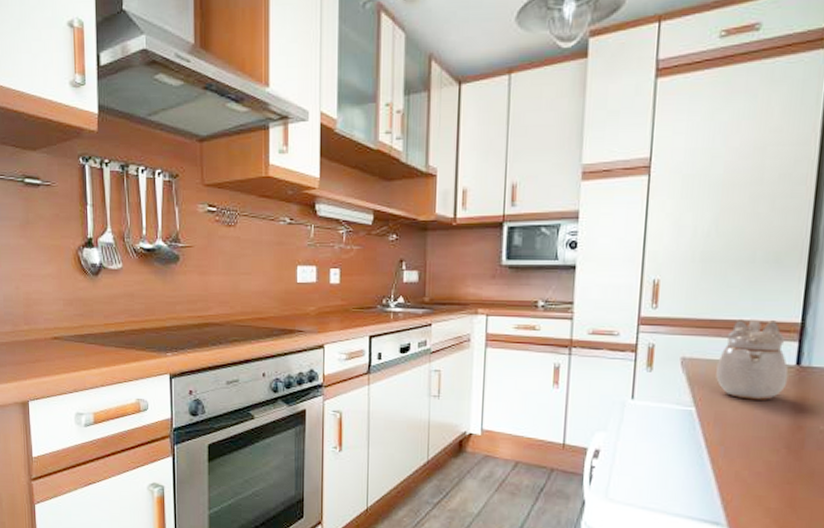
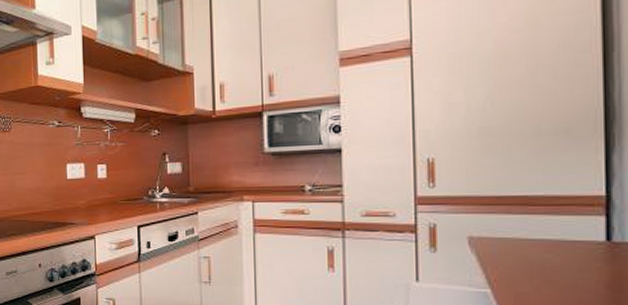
teapot: present [716,318,789,400] -> none [511,194,598,280]

